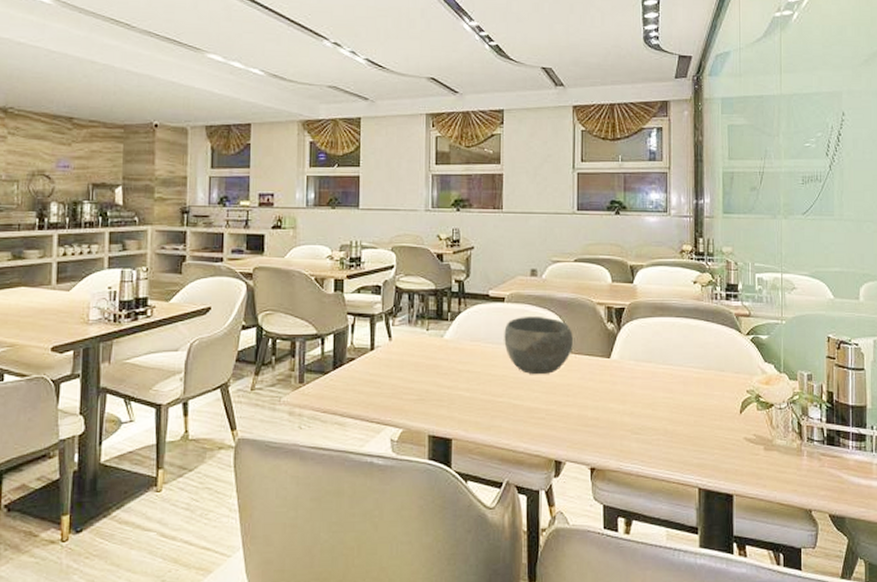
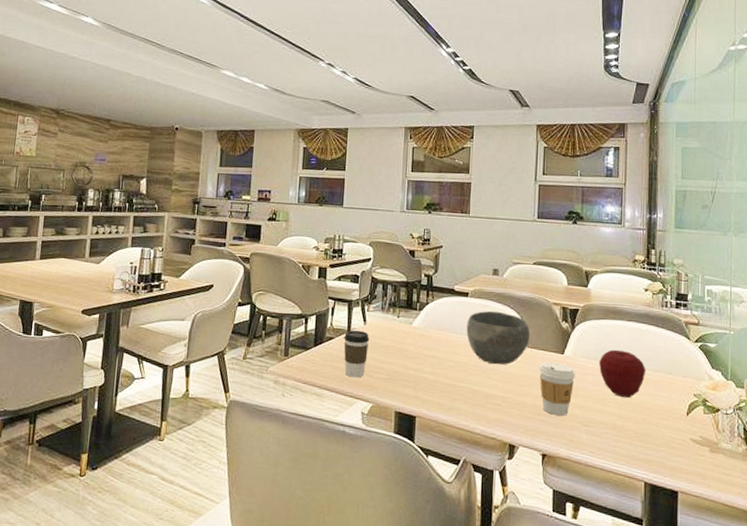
coffee cup: none [367,347,397,401] -> present [344,330,370,378]
coffee cup: none [584,368,623,425] -> present [539,362,575,416]
apple: none [648,349,697,399] -> present [599,349,646,398]

